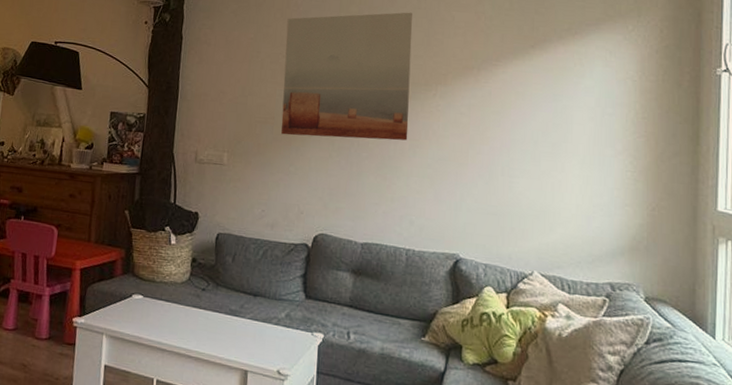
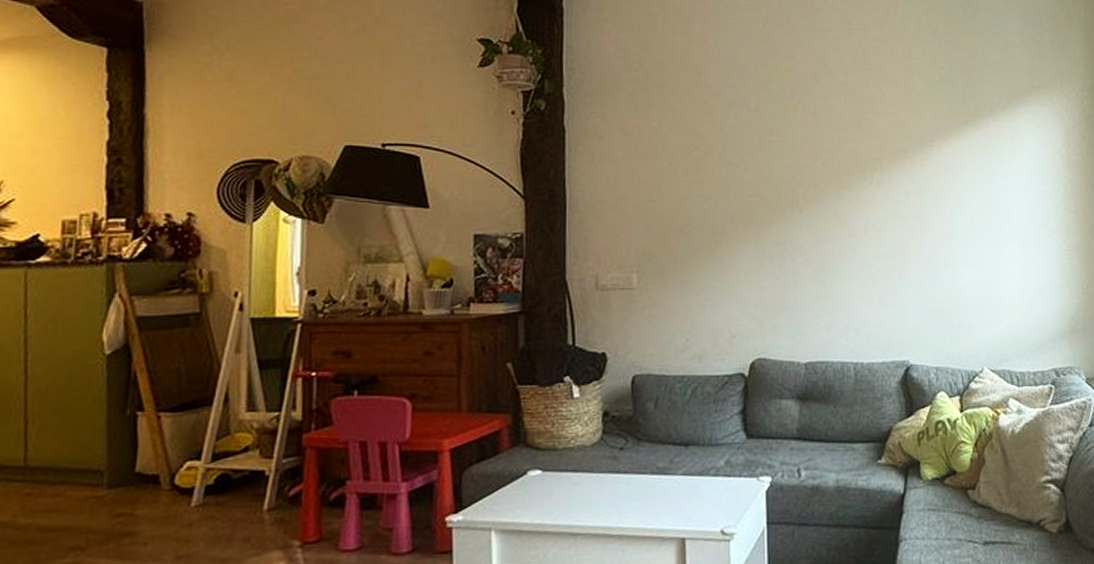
wall art: present [281,12,413,141] -> none [697,89,846,244]

